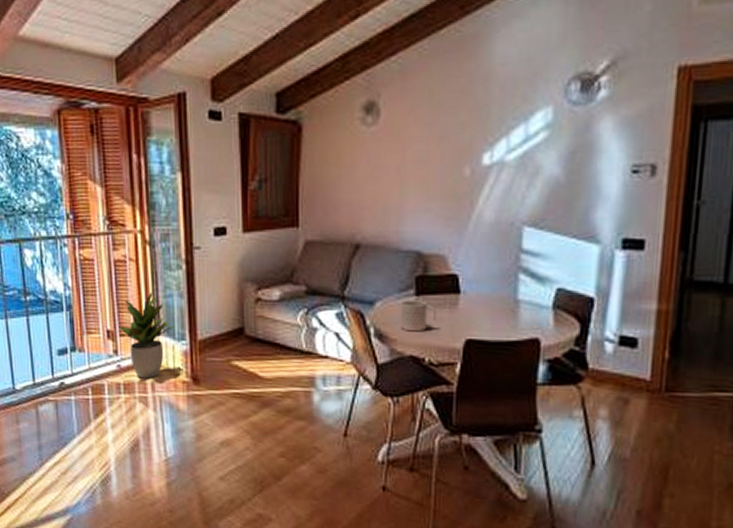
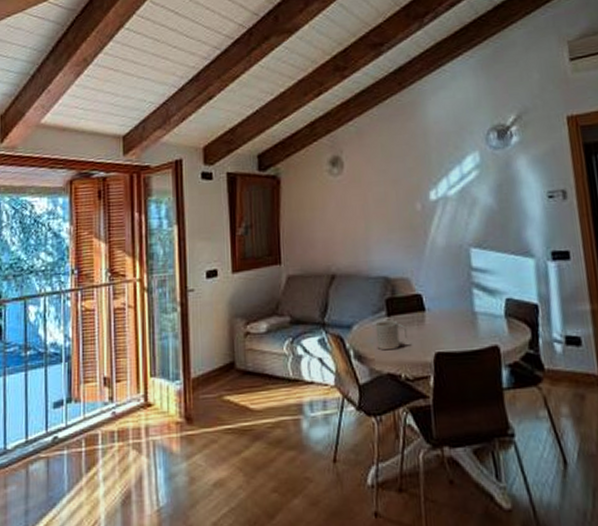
potted plant: present [120,291,176,379] -> none [117,335,171,424]

